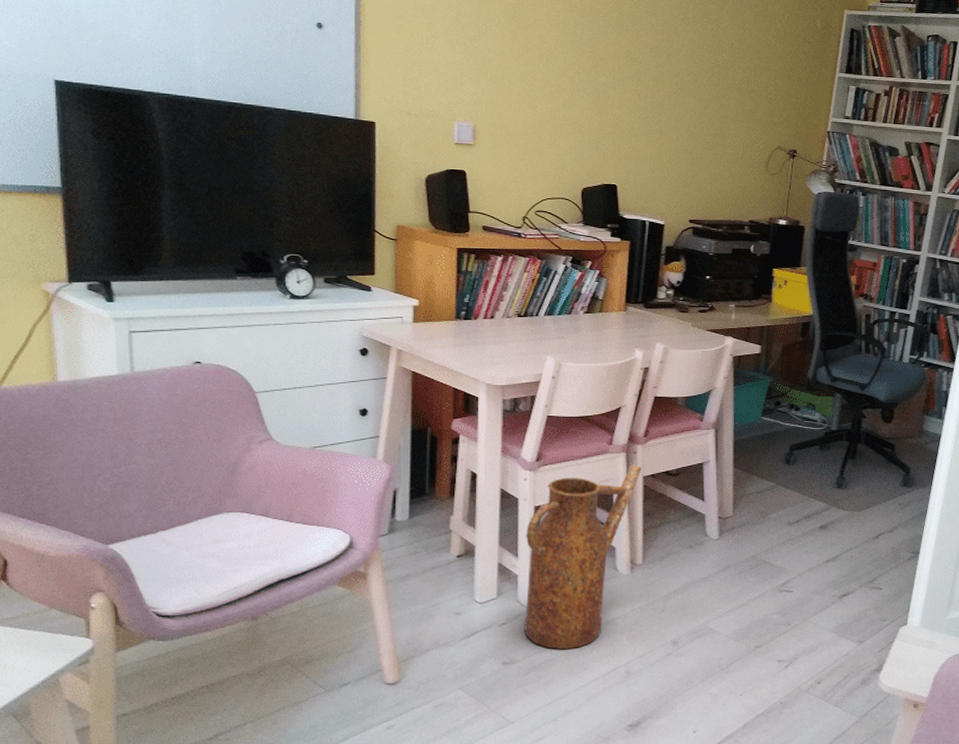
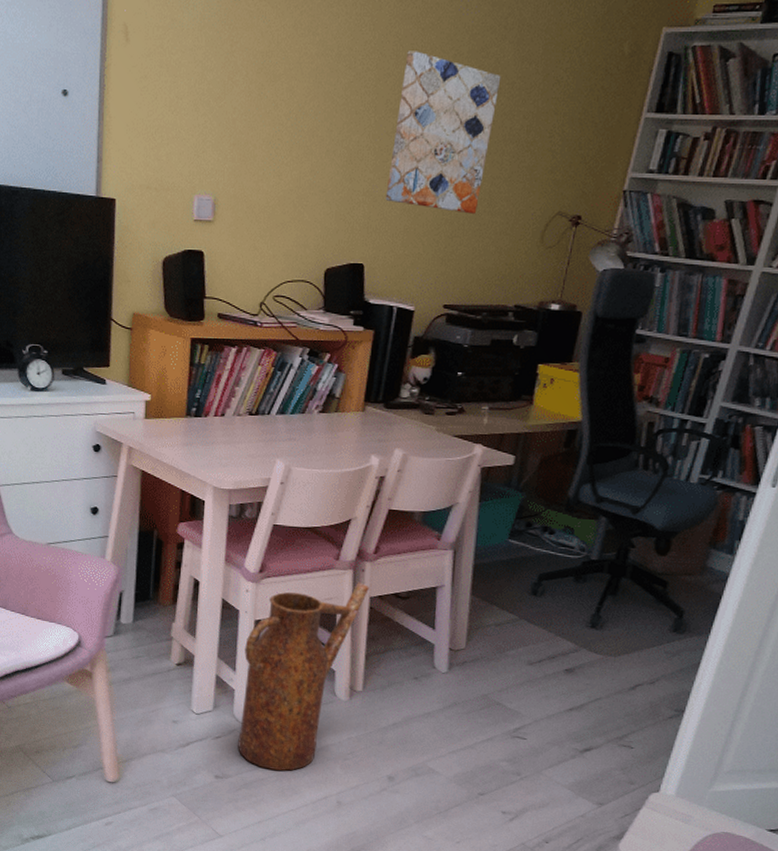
wall art: none [632,13,722,146] -> present [385,51,501,214]

